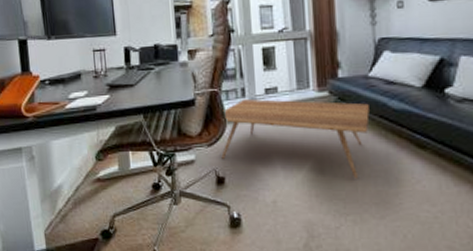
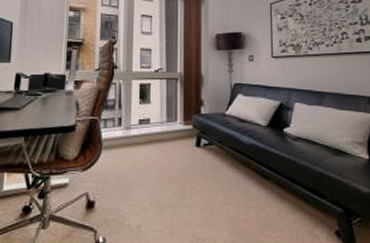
coffee table: present [221,98,370,179] -> none [94,127,225,205]

